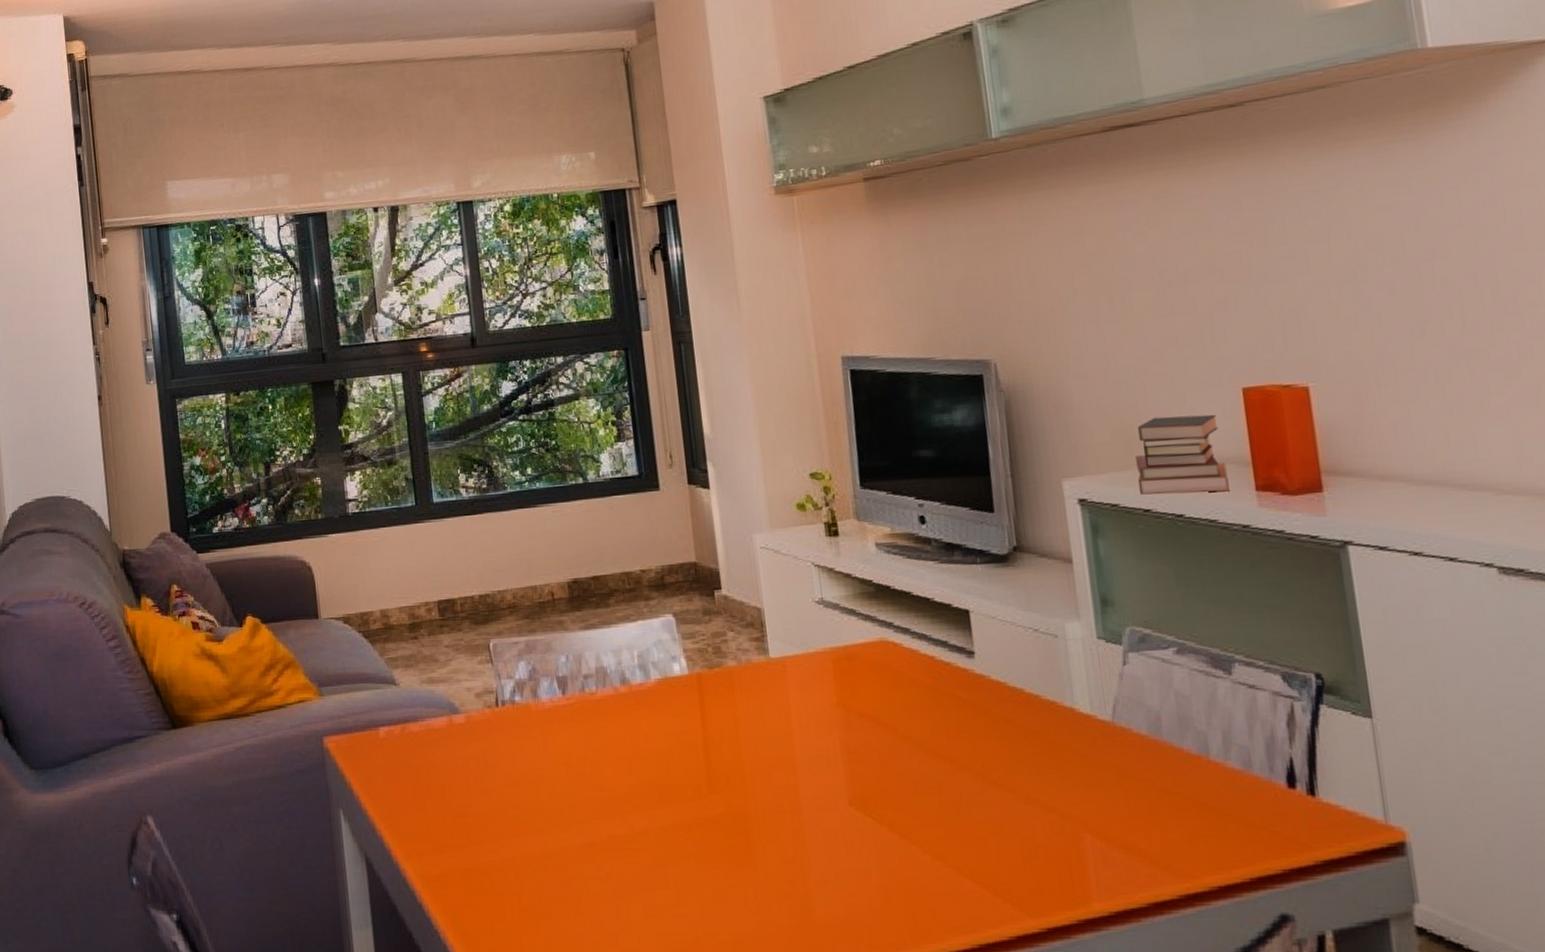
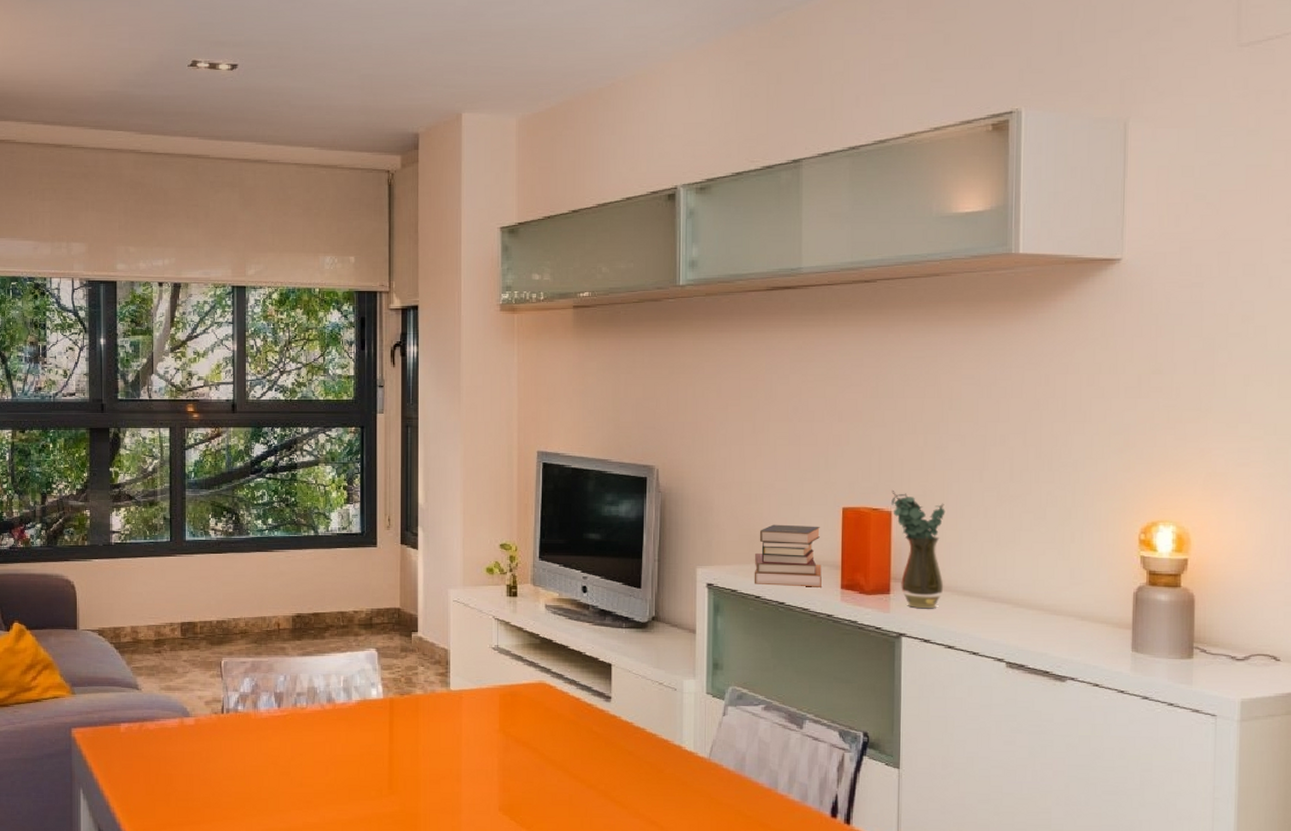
vase: none [1304,359,1396,507] -> present [891,489,946,609]

